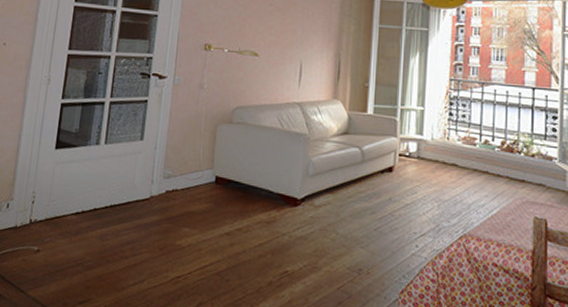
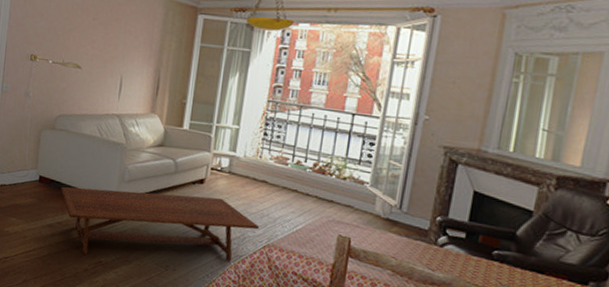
coffee table: none [240,186,454,264] -> present [61,186,260,261]

